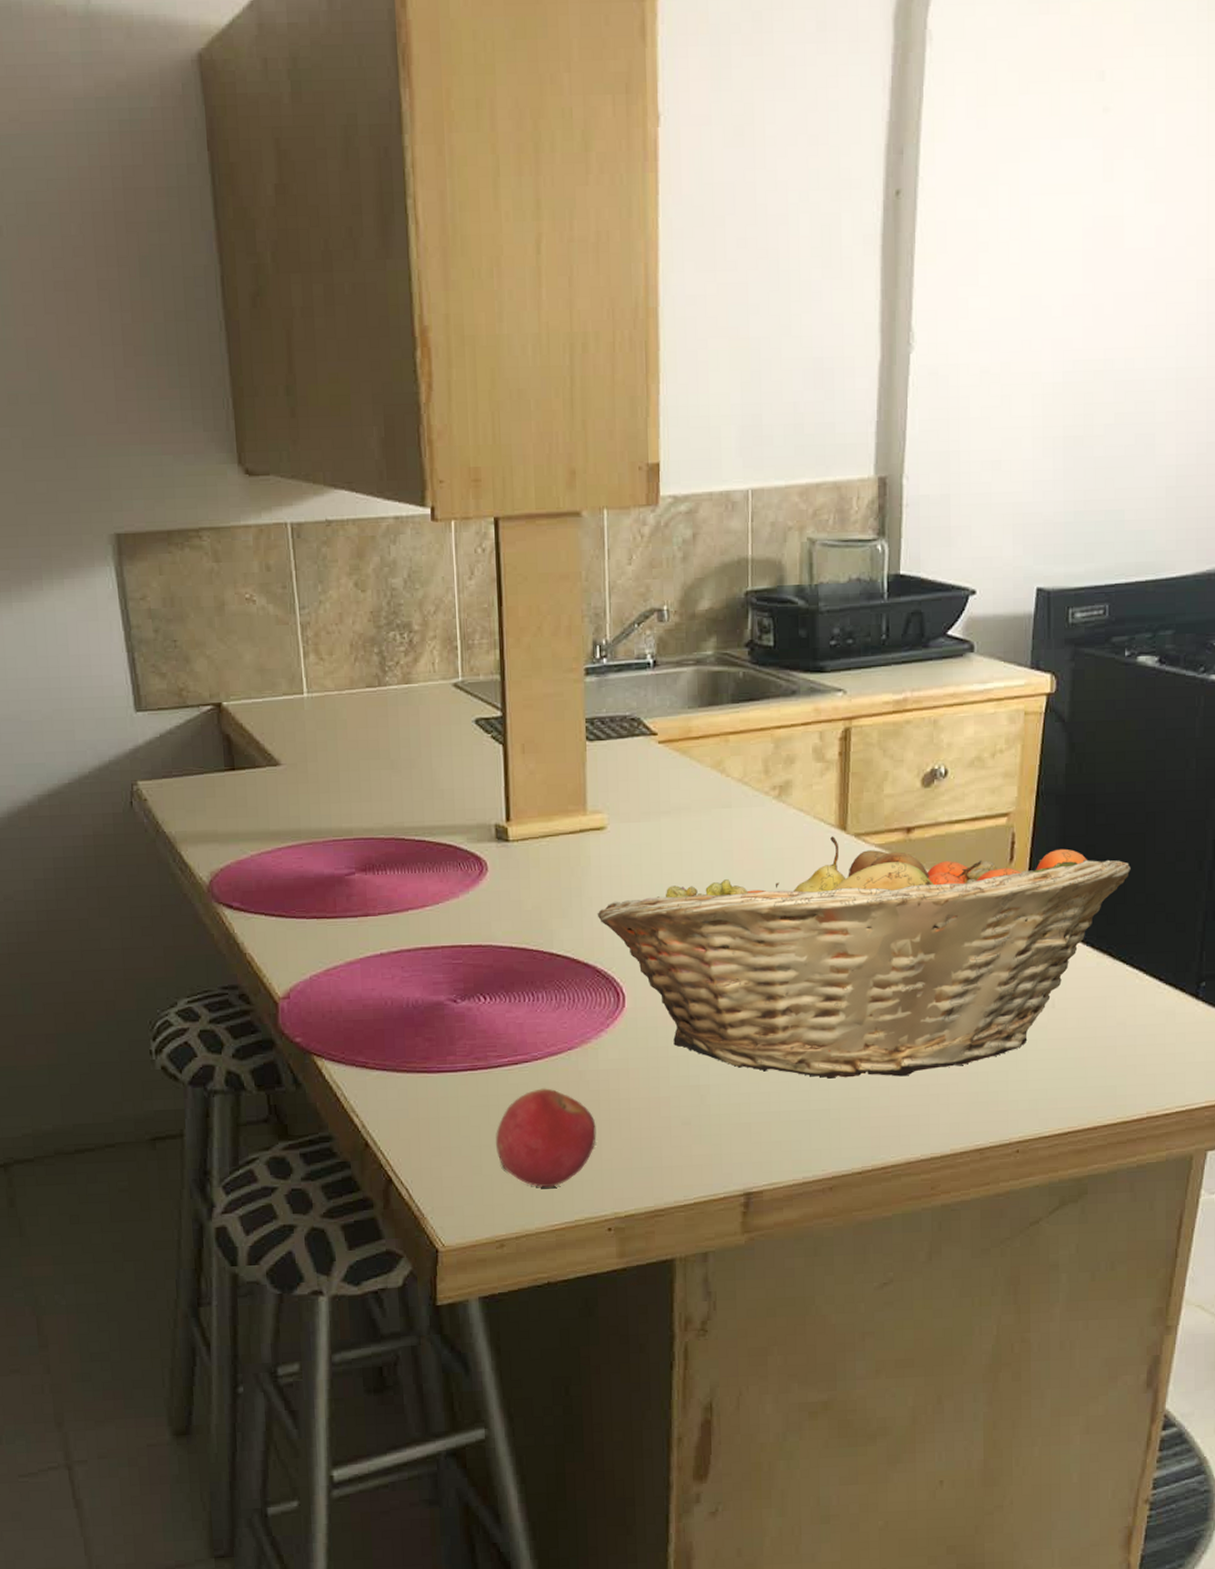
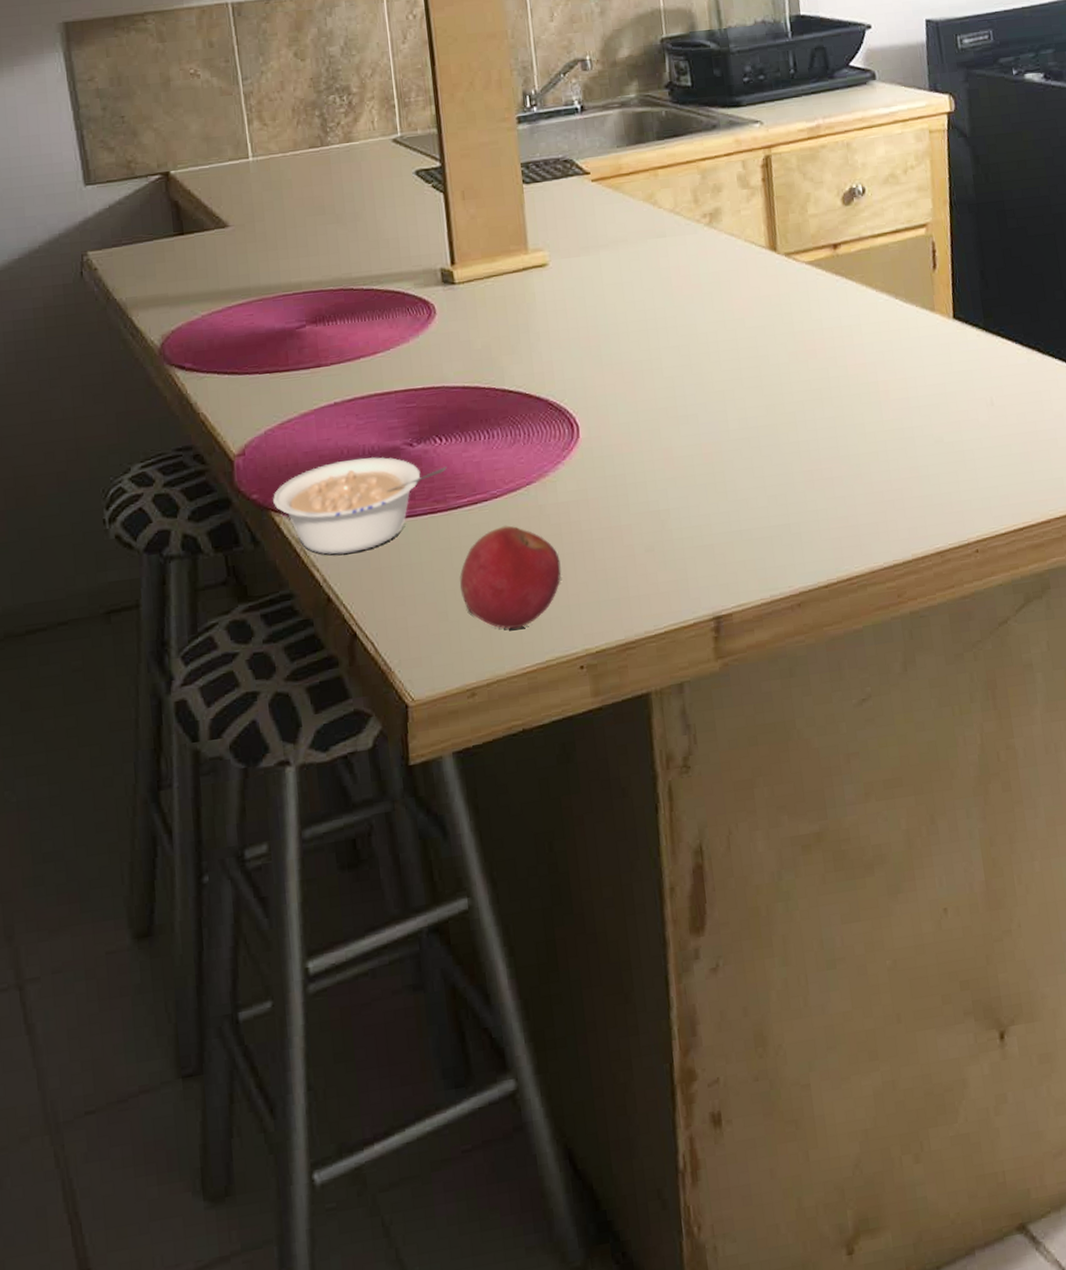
legume: none [315,1010,490,1102] -> present [272,457,447,555]
fruit basket: present [597,836,1131,1079] -> none [545,253,1047,493]

